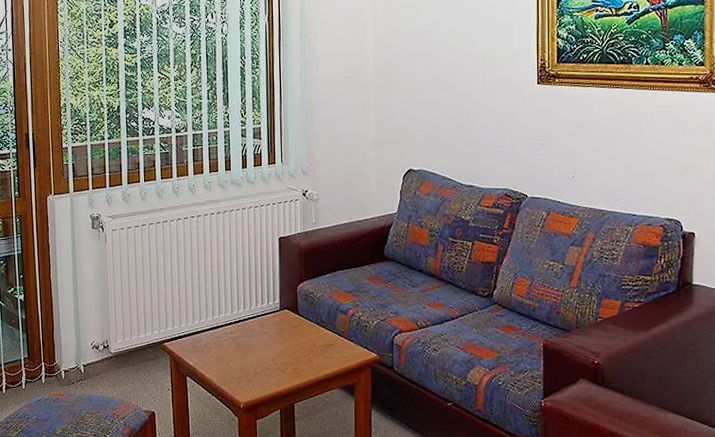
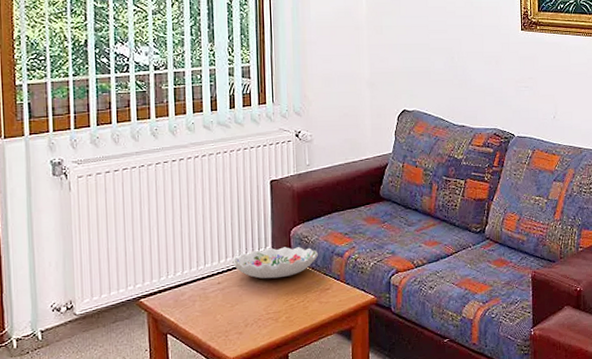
decorative bowl: none [243,302,324,332] -> present [231,247,319,279]

